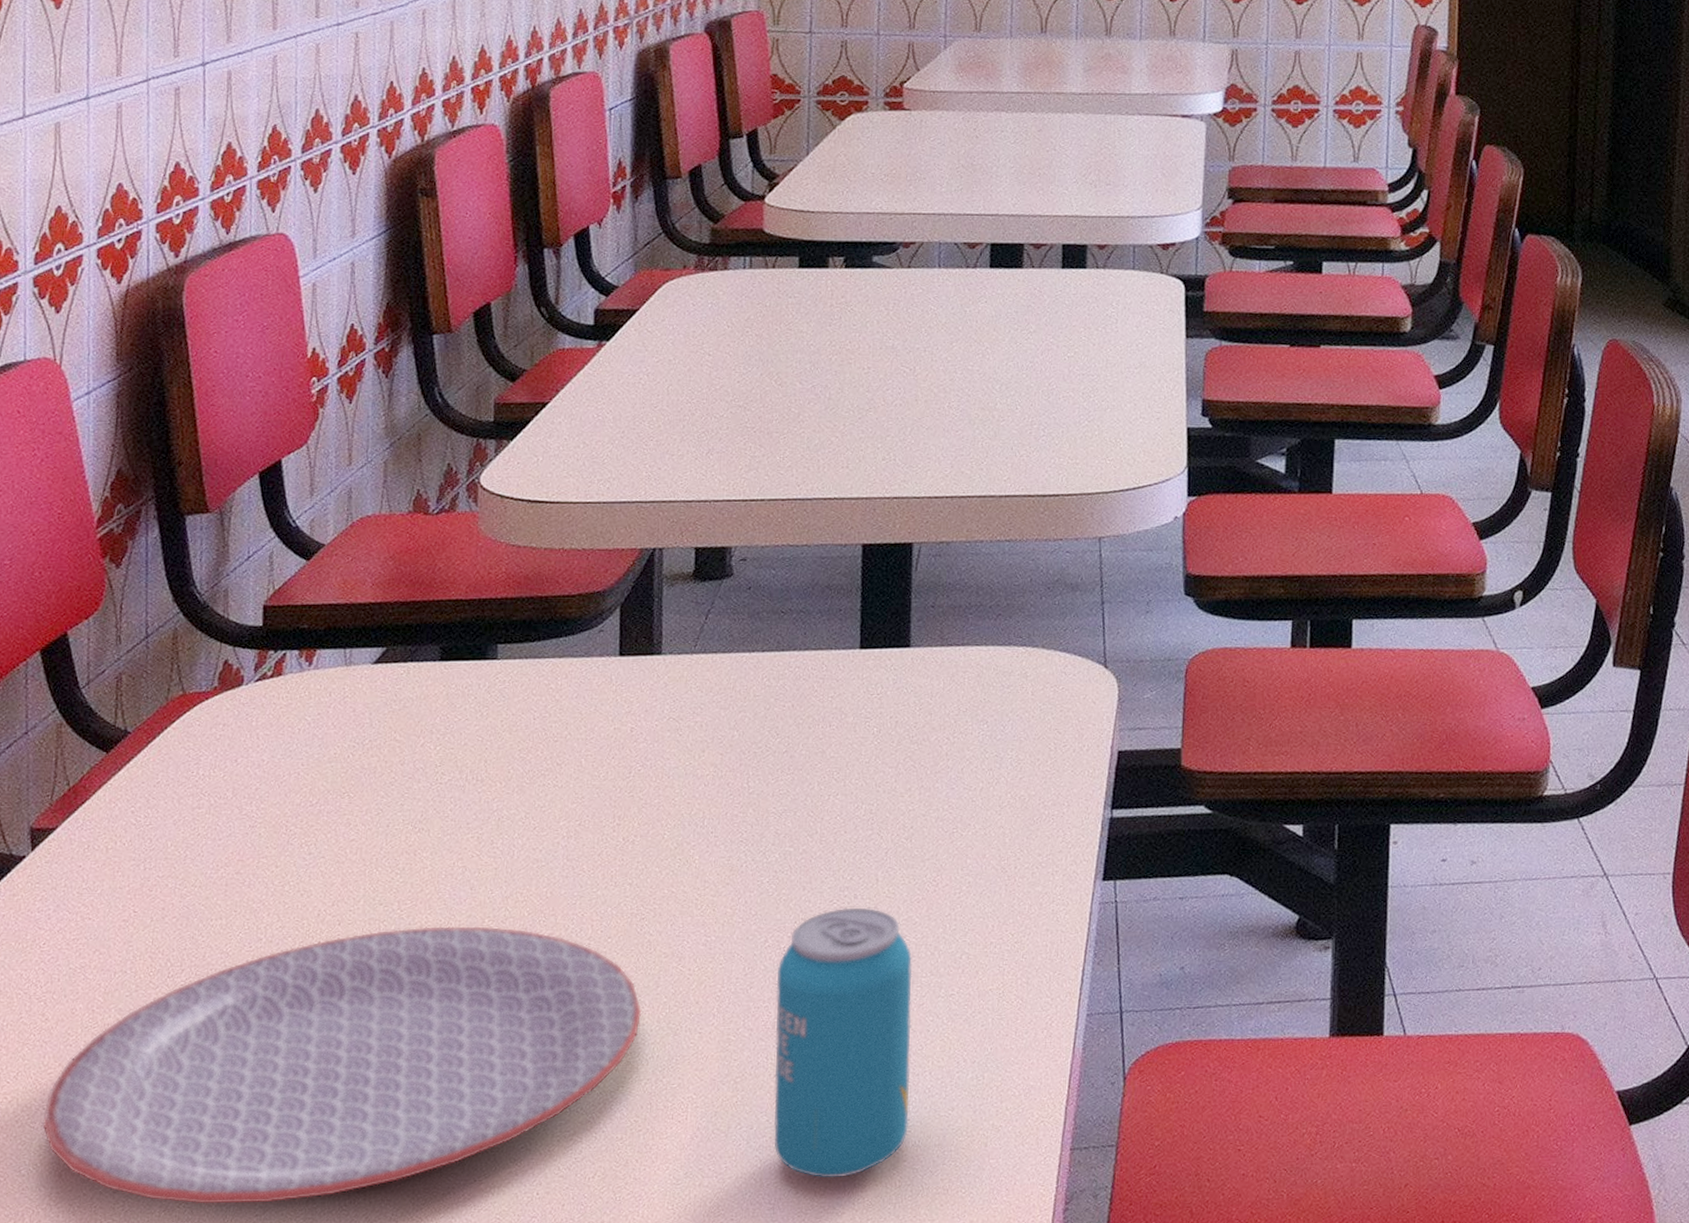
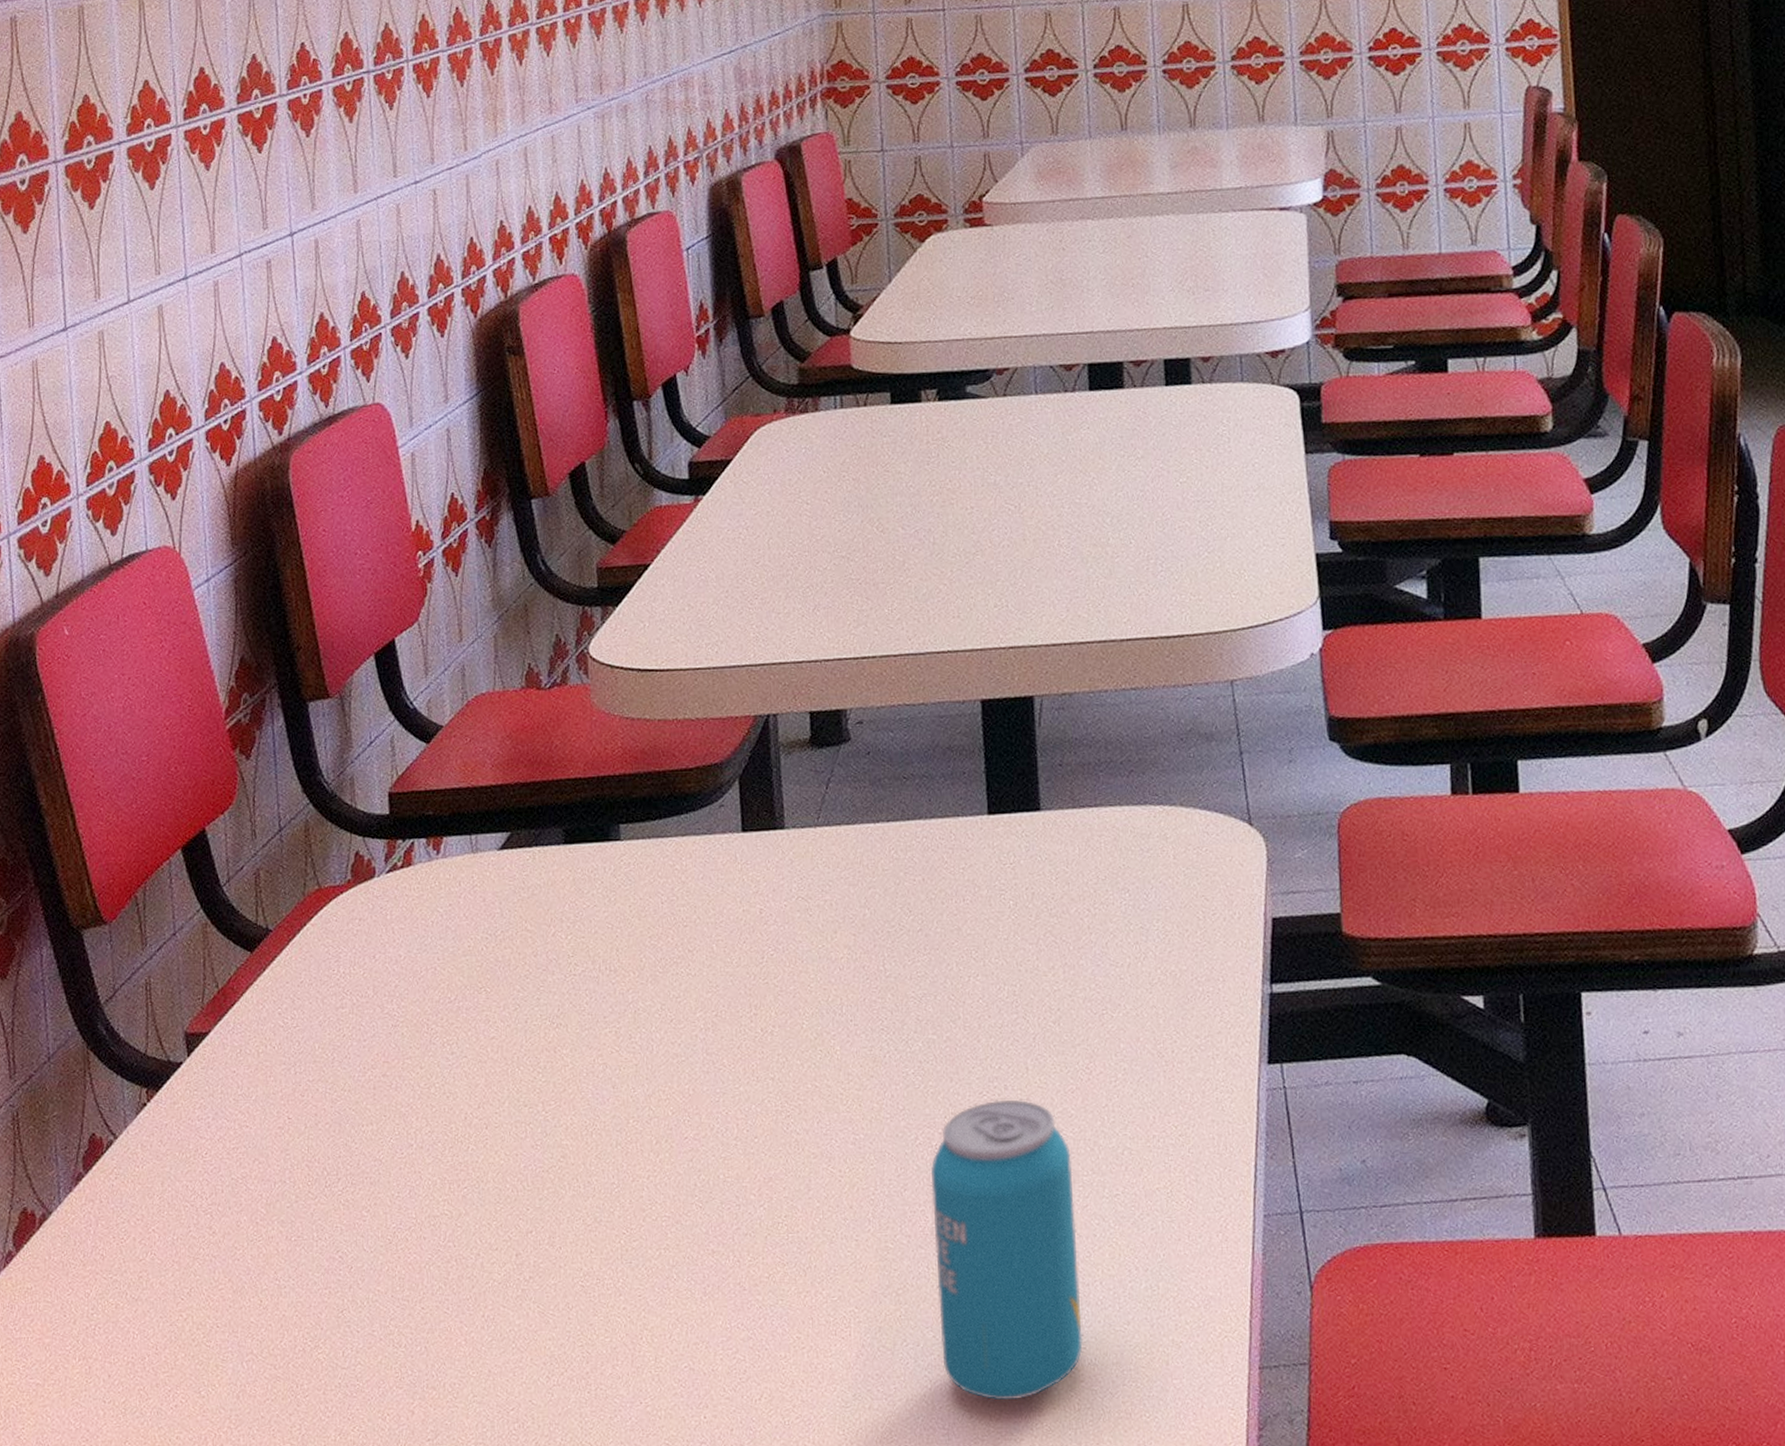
plate: present [42,926,642,1204] -> none [218,1127,796,1428]

